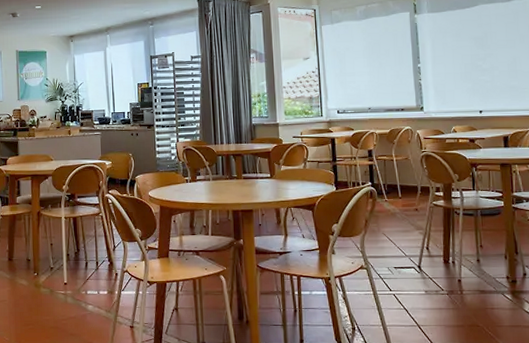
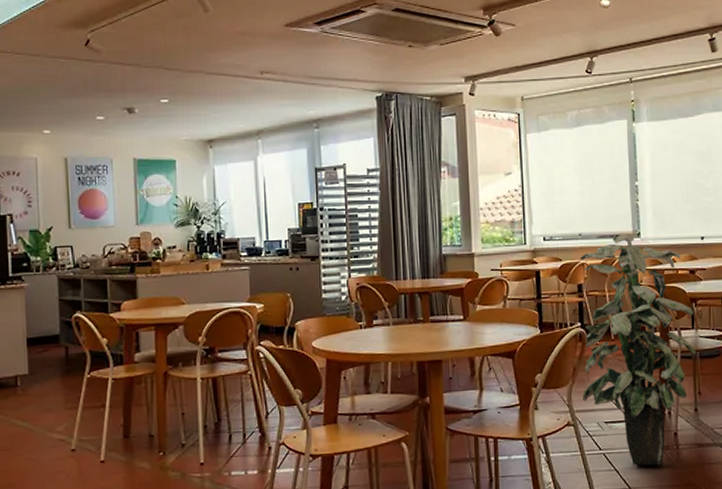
indoor plant: none [369,109,477,307] -> present [579,235,696,466]

